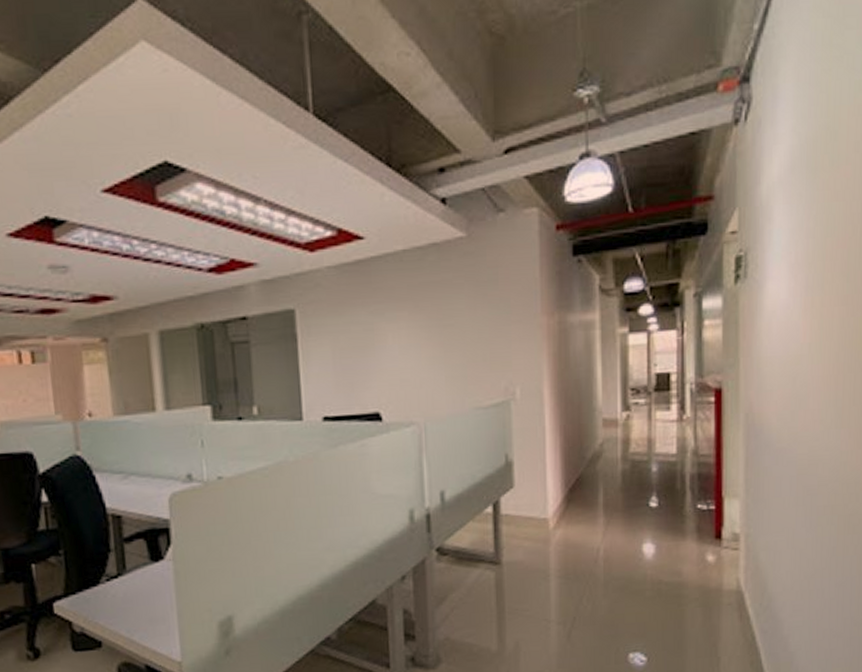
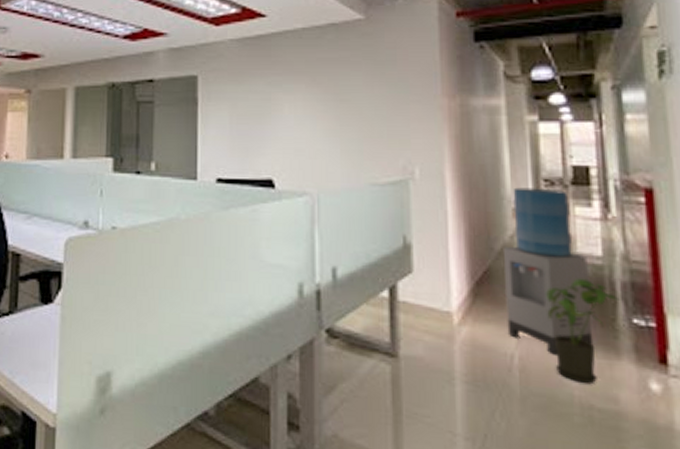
water cooler: none [594,397,665,544] -> present [504,187,594,355]
house plant: none [629,475,688,563] -> present [546,278,620,383]

